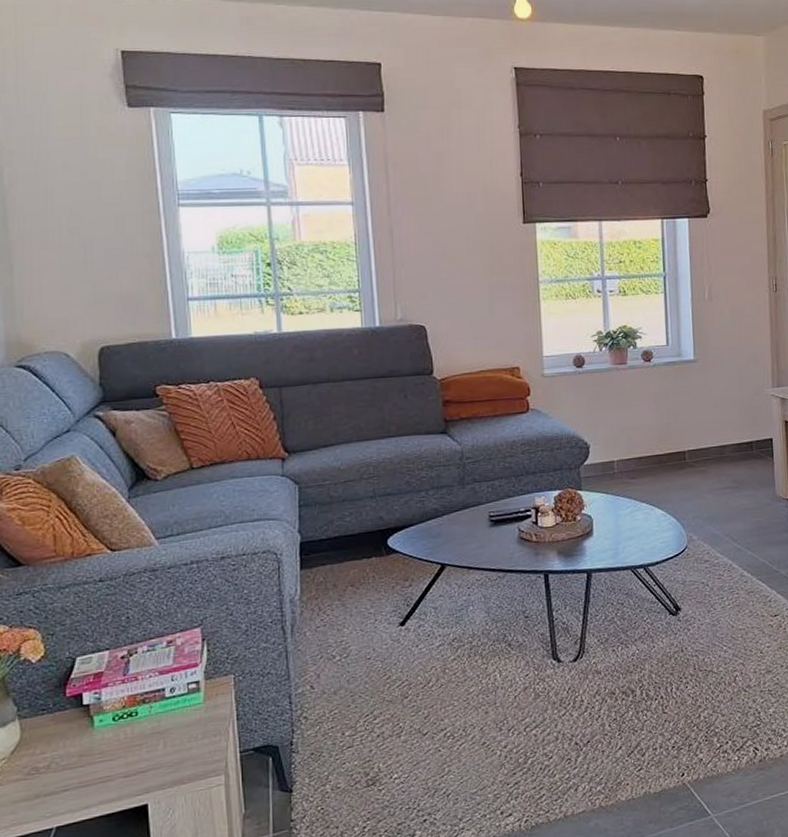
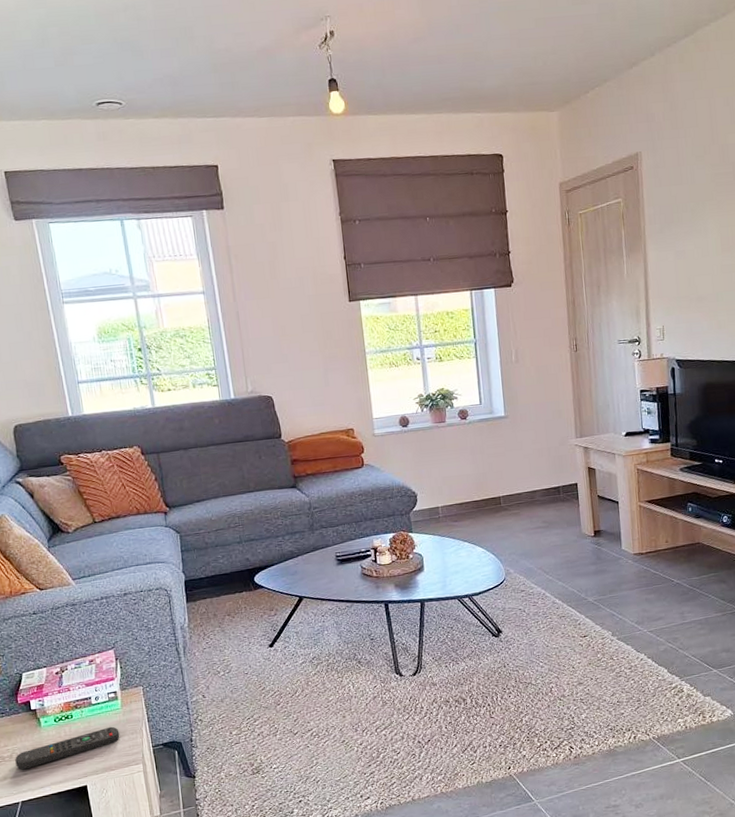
remote control: none [53,726,198,785] -> present [15,726,120,770]

